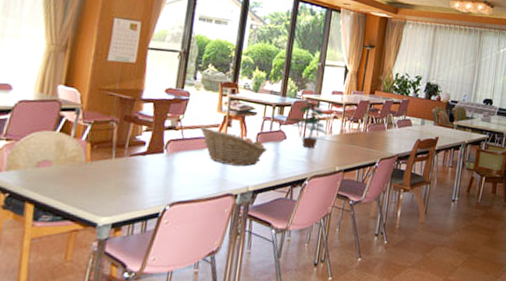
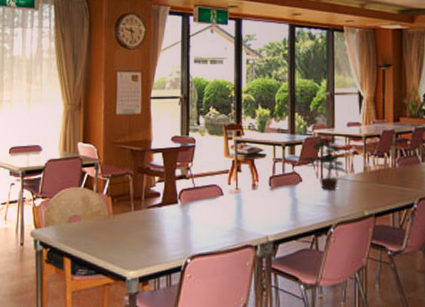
fruit basket: present [200,126,267,167] -> none [210,173,282,215]

